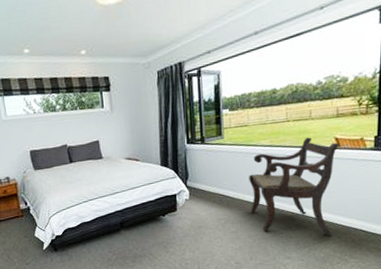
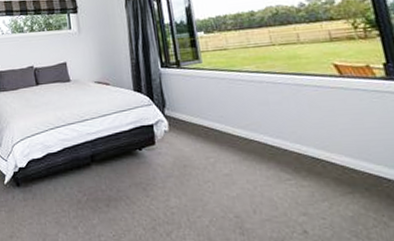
armchair: present [249,137,339,236] -> none [236,63,357,187]

